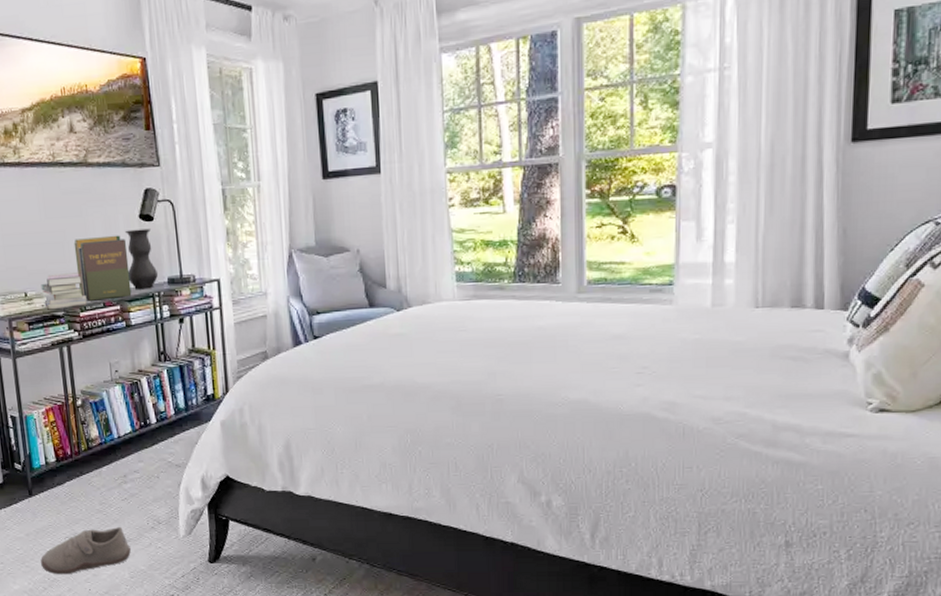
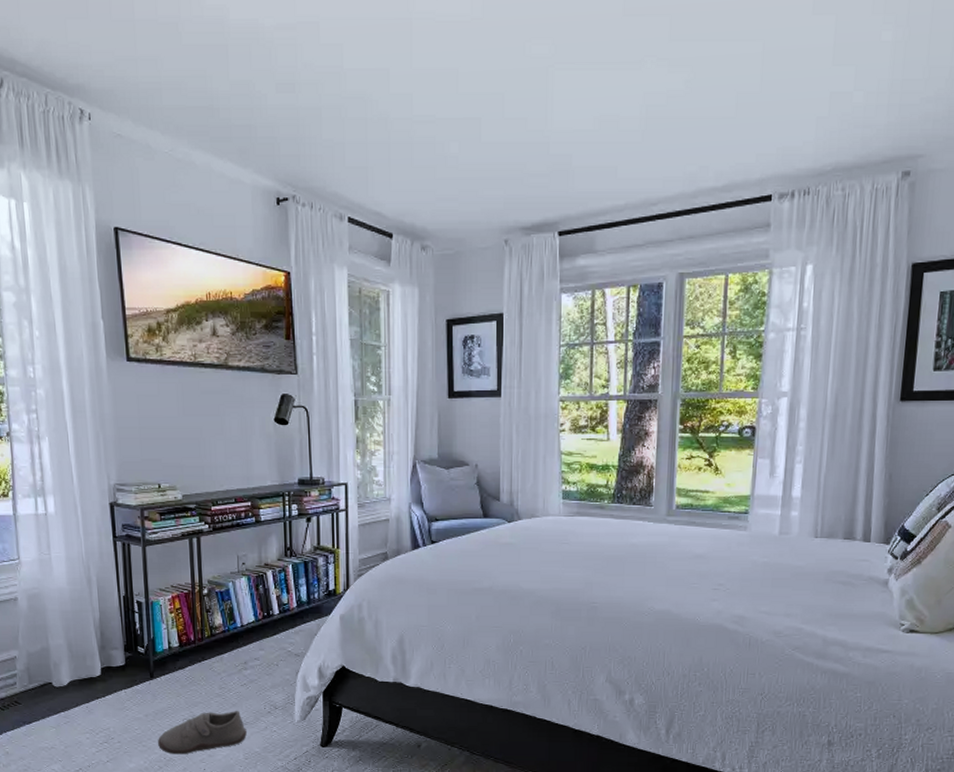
books: present [41,271,87,310] -> none [175,467,219,502]
books: present [73,235,132,301] -> none [209,435,263,496]
vase: present [124,228,158,290] -> none [259,431,289,488]

